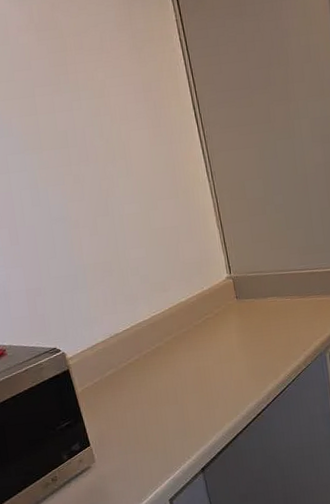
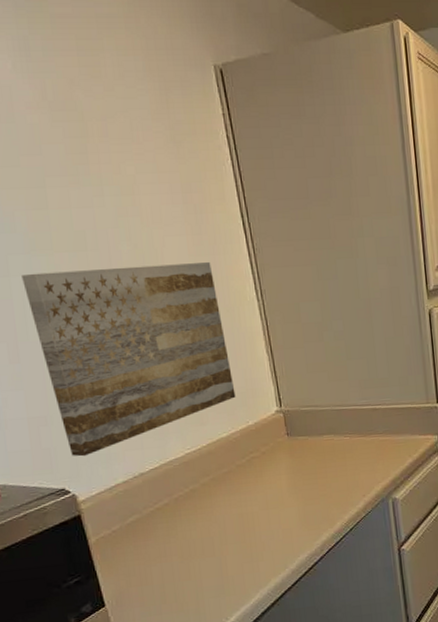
wall art: none [18,150,192,321] -> present [22,261,236,457]

